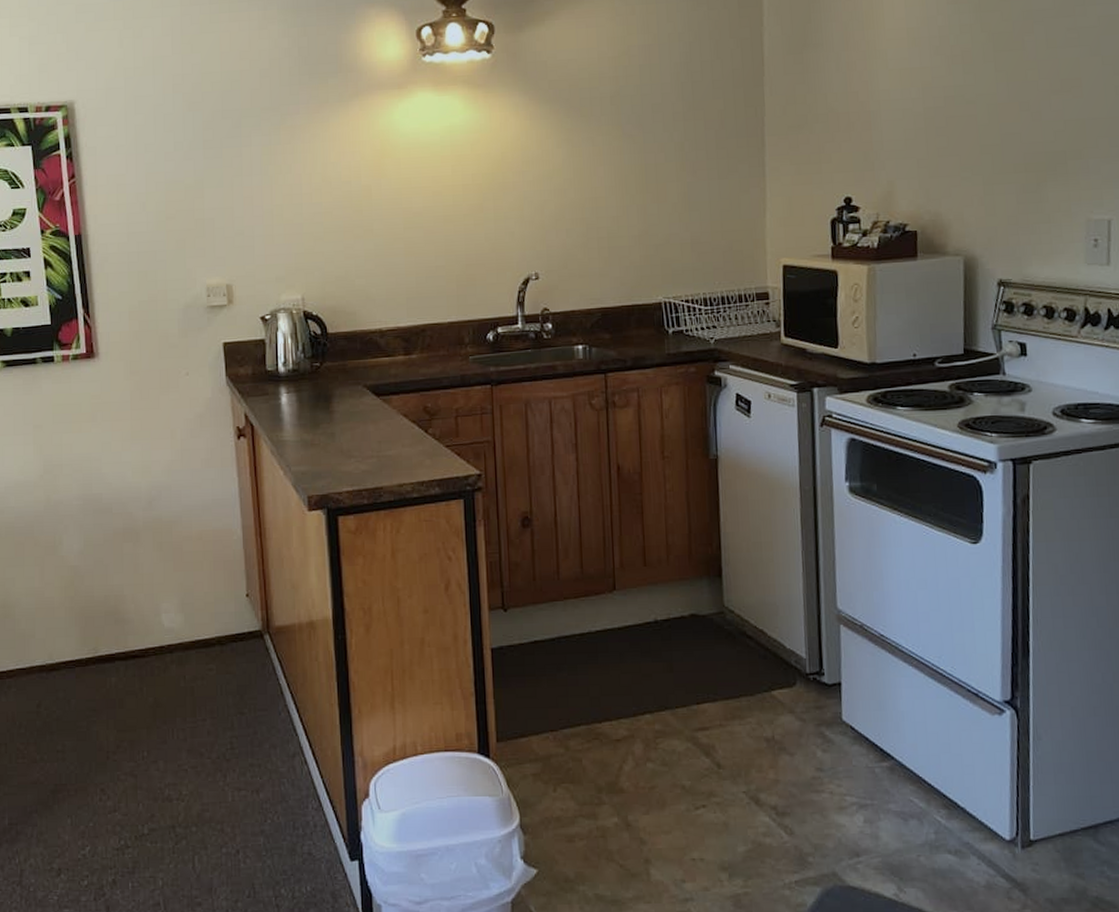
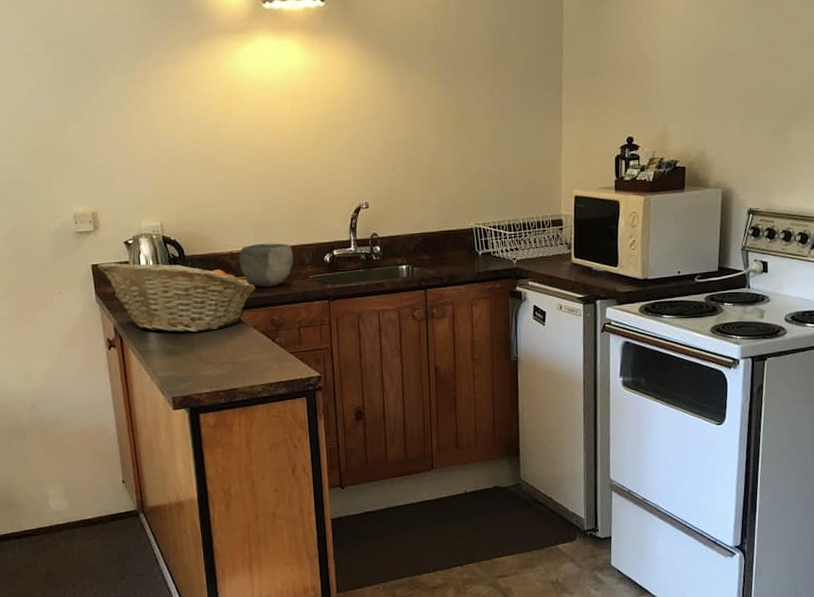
fruit basket: none [229,340,408,421] -> present [97,262,256,333]
bowl: none [389,319,451,369] -> present [239,243,293,287]

